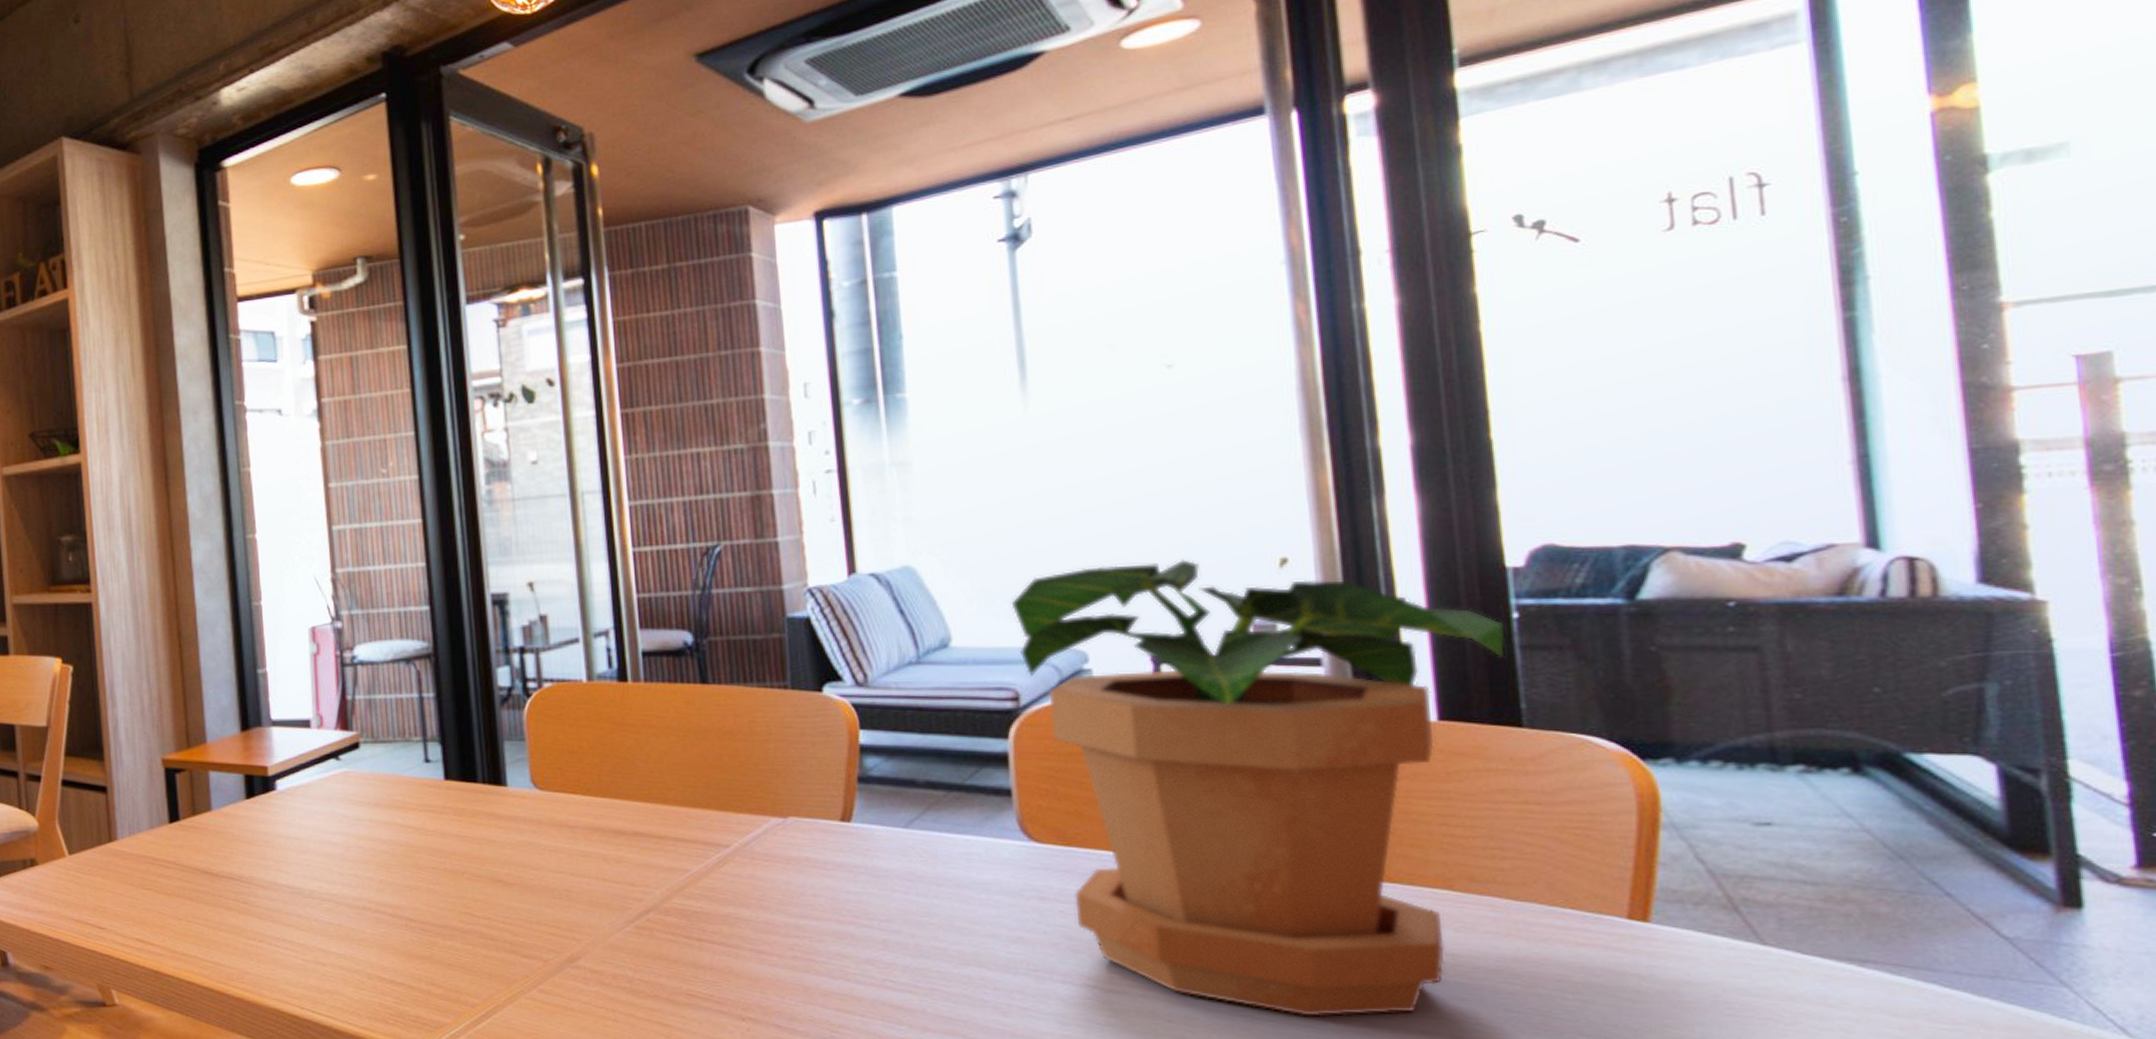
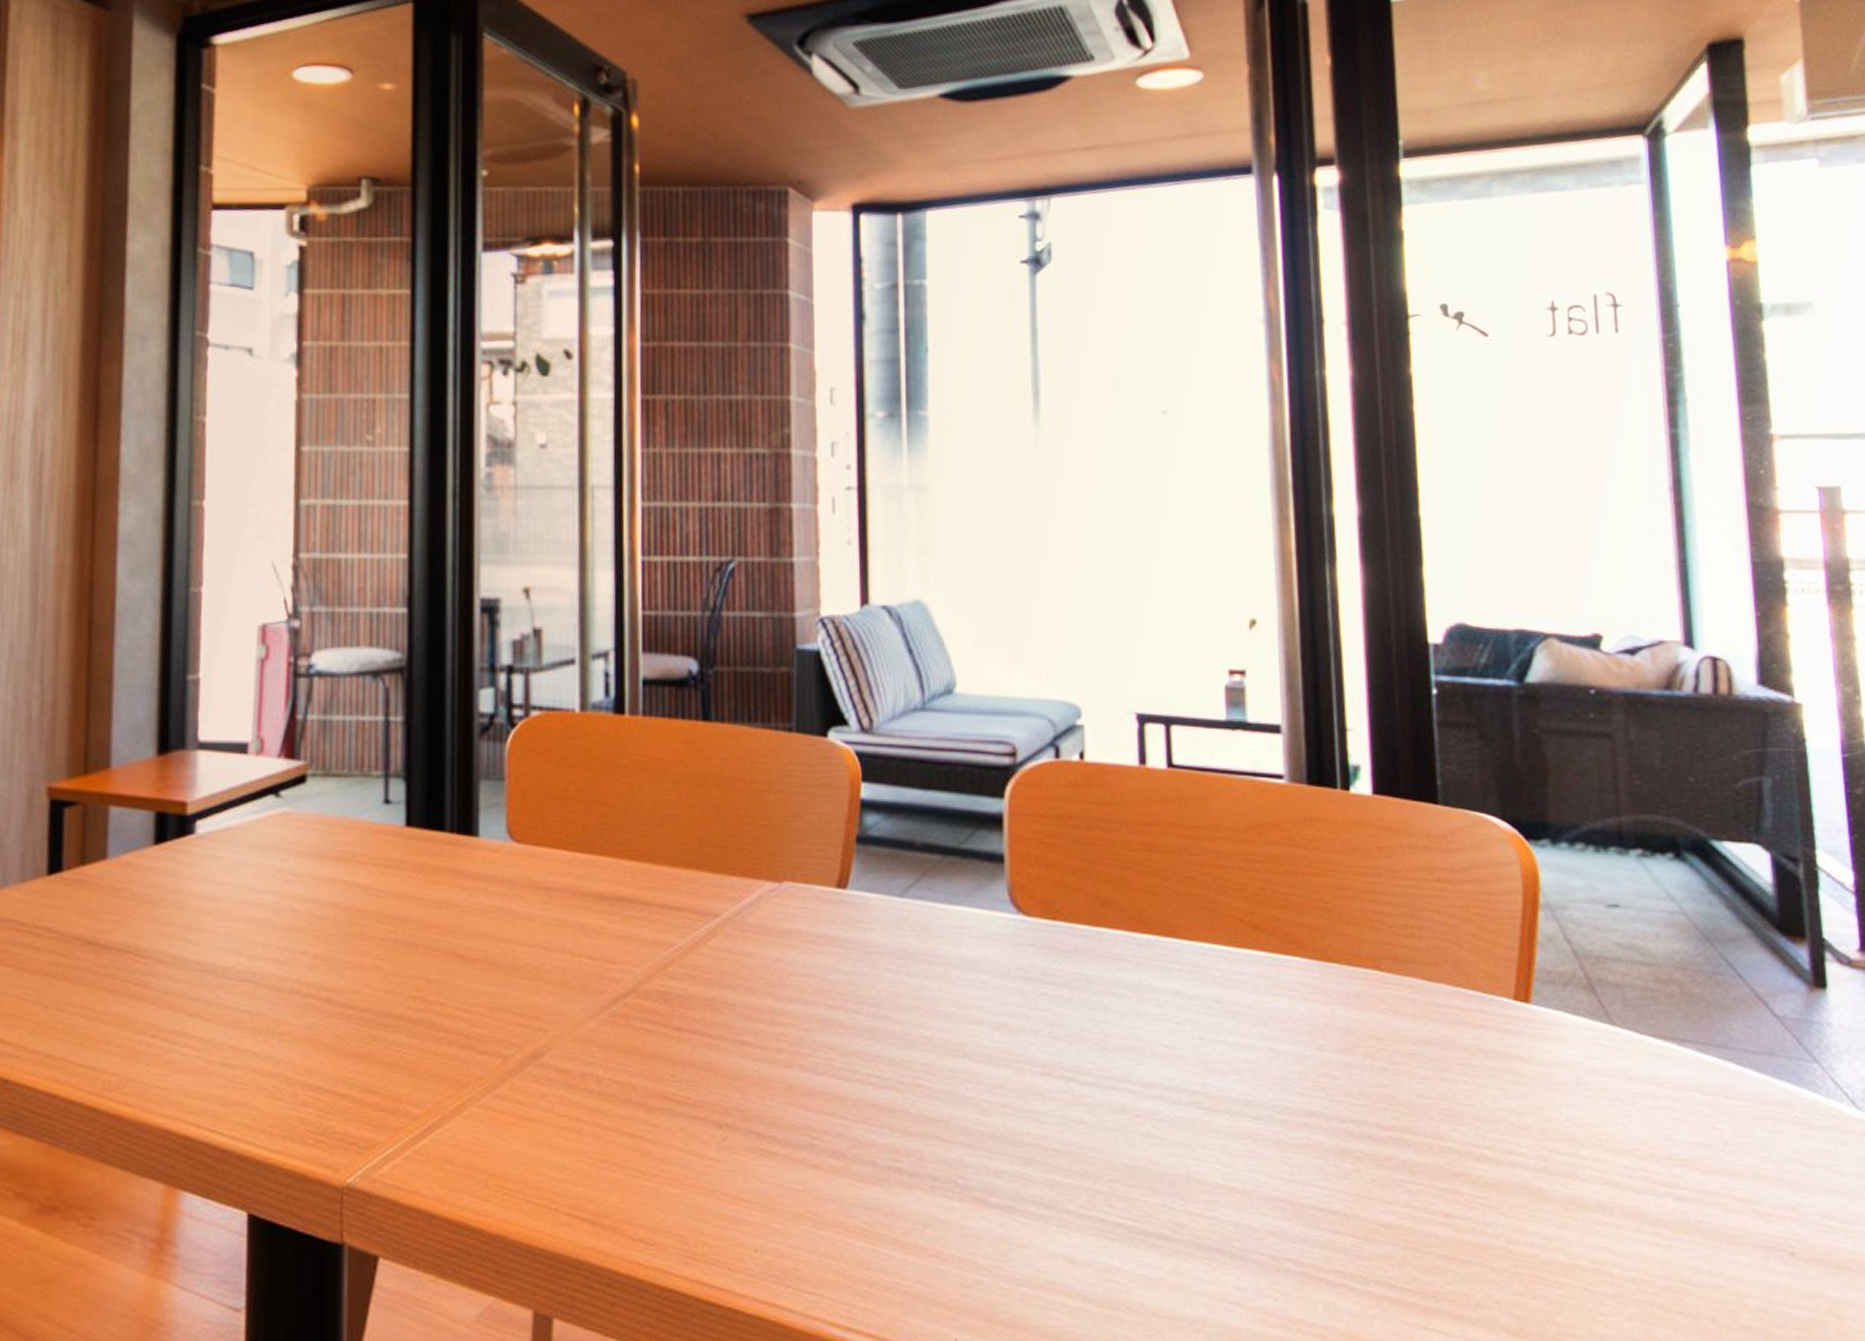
potted plant: present [1011,559,1506,1017] -> none [1014,614,1427,1107]

